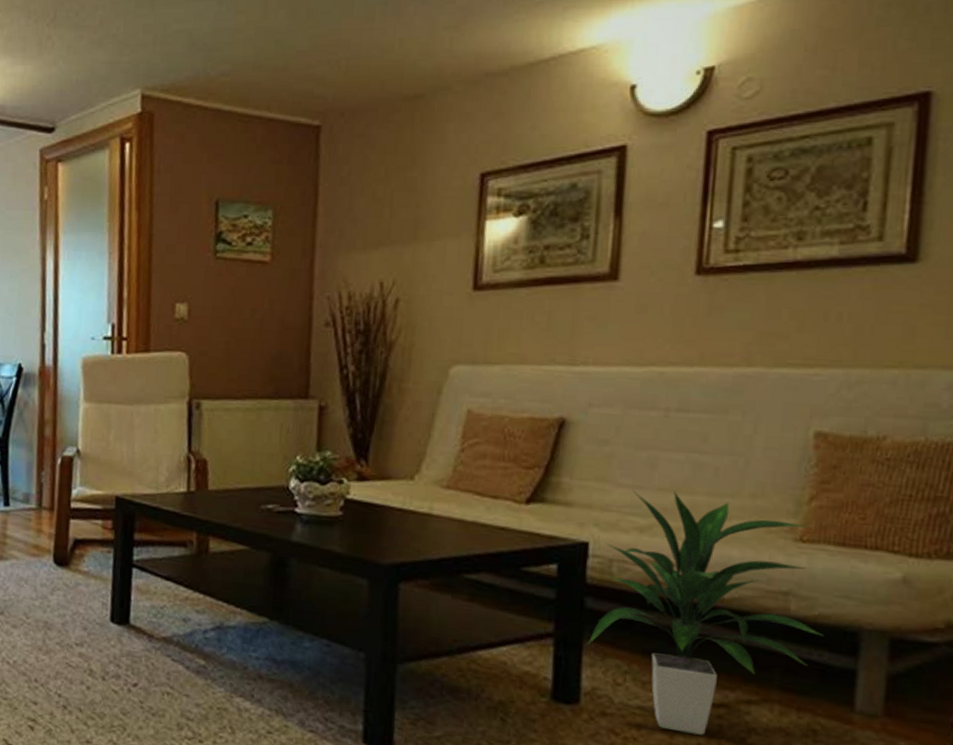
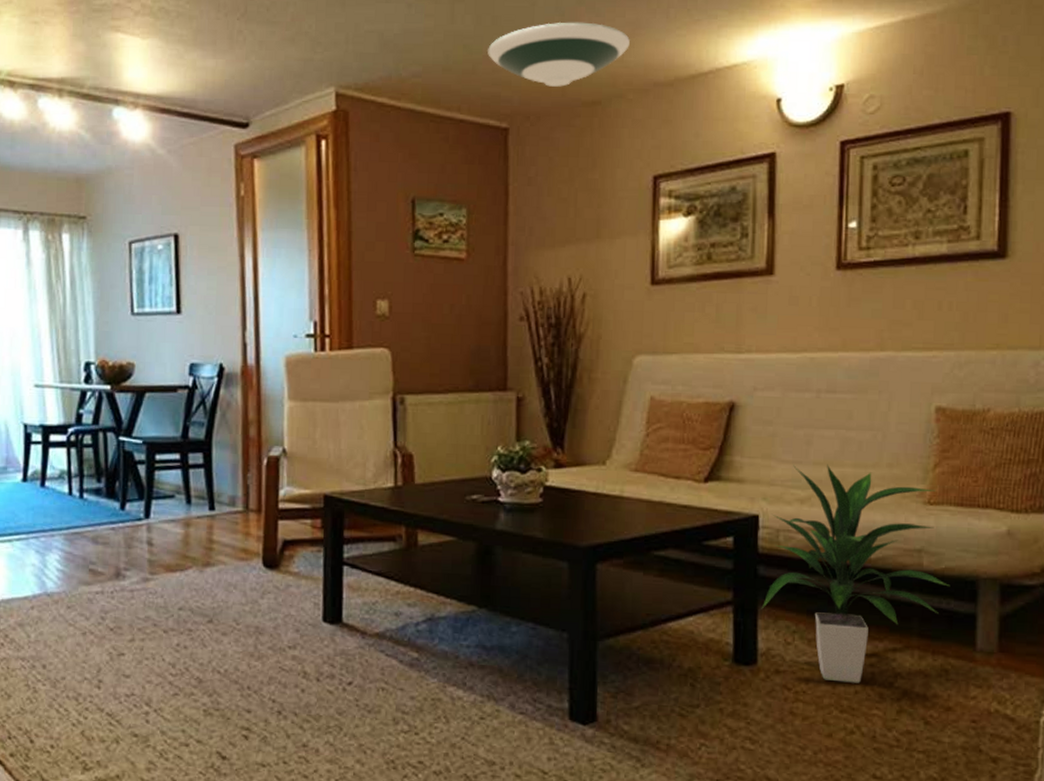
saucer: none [301,11,460,81] -> present [488,22,630,87]

